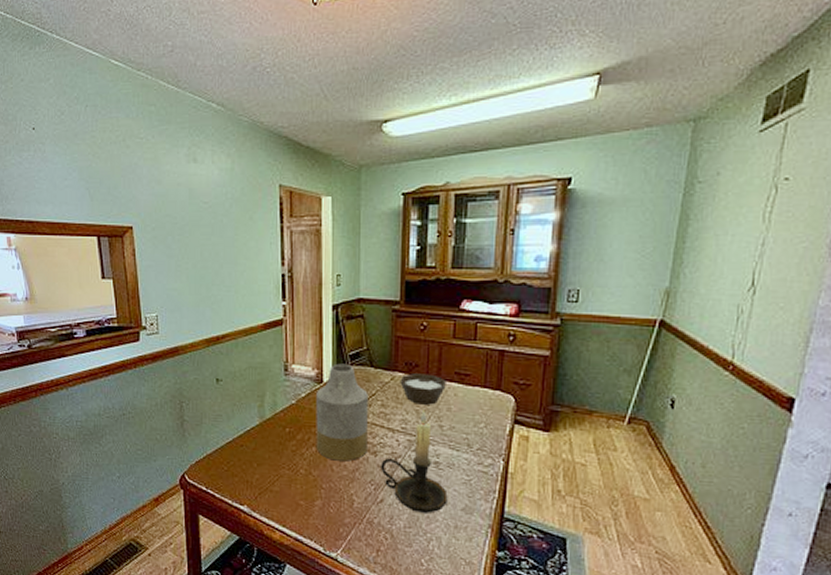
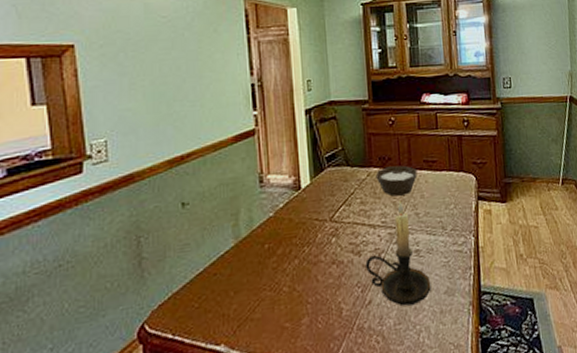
vase: present [316,363,368,462] -> none [295,166,351,270]

